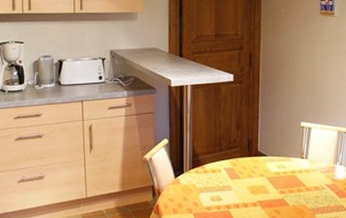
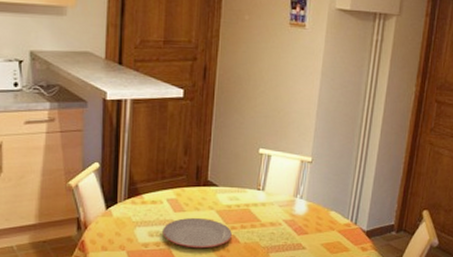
plate: none [222,184,281,211] -> present [162,218,232,249]

